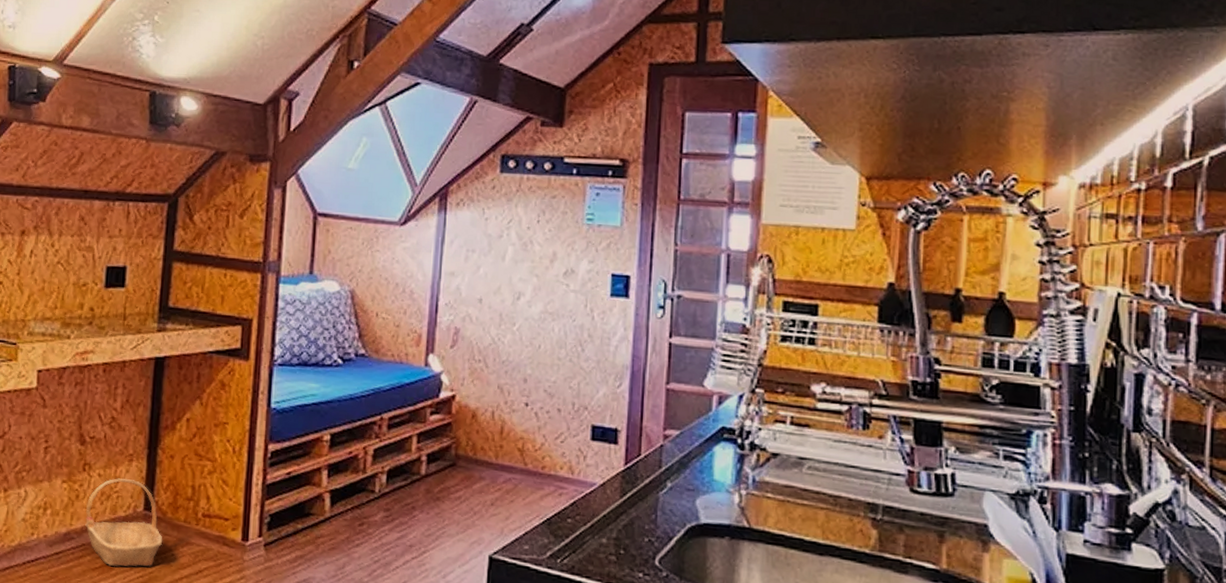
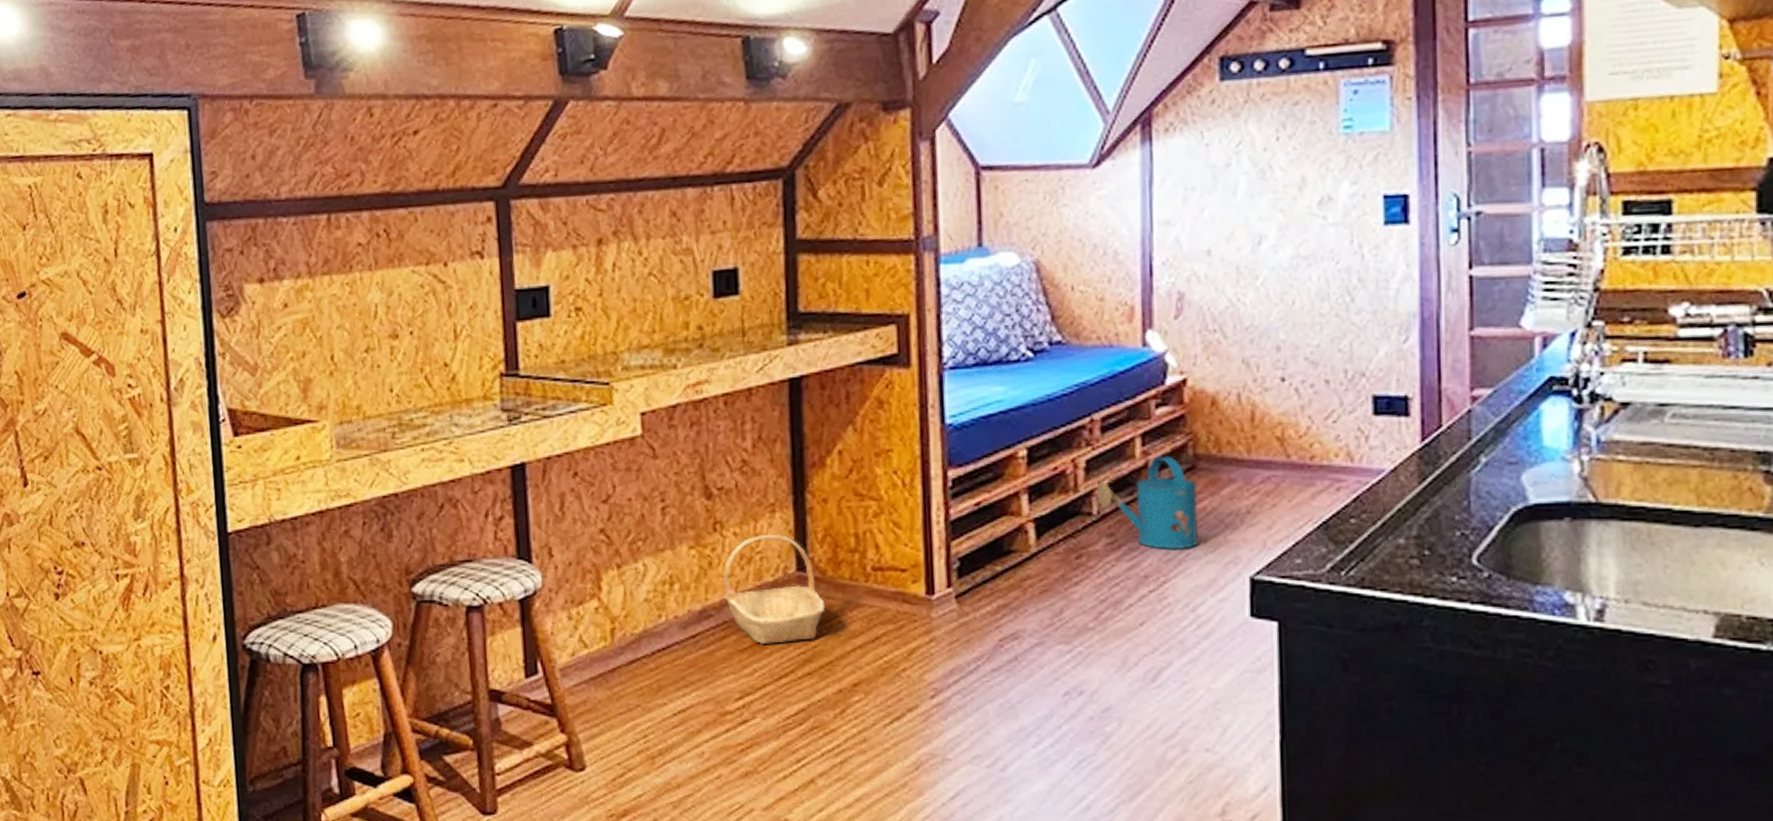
watering can: none [379,452,456,529] -> present [1096,456,1199,551]

